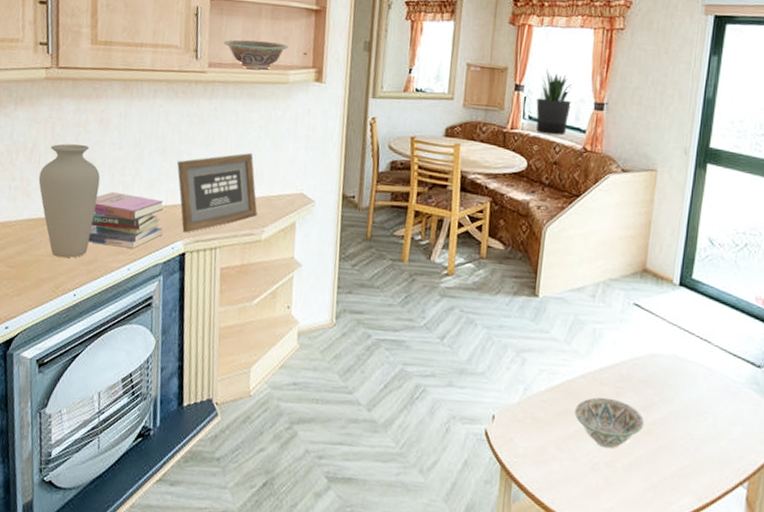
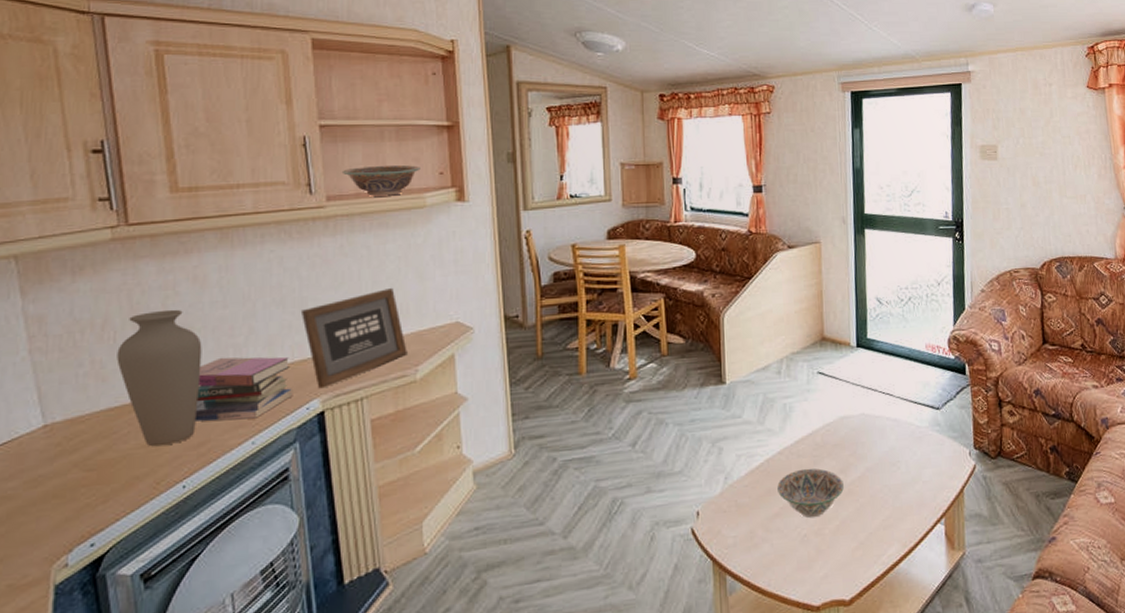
planter: present [536,68,572,136] -> none [696,159,731,223]

